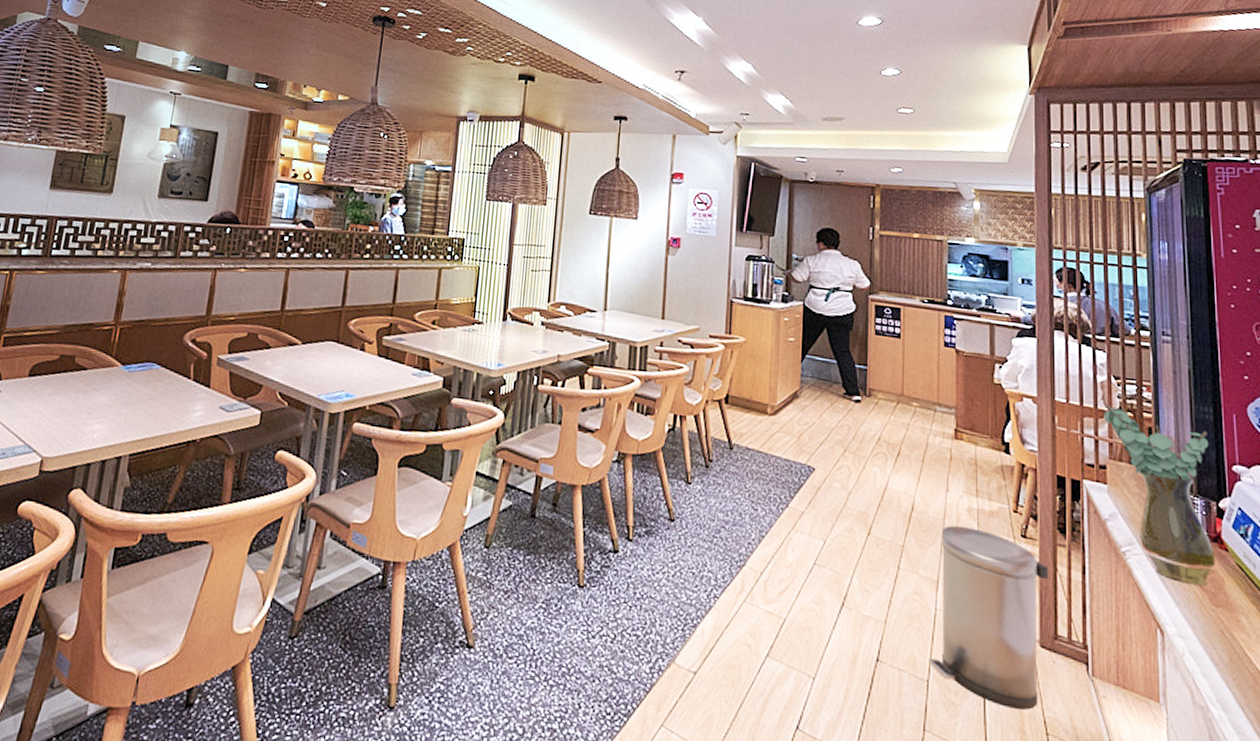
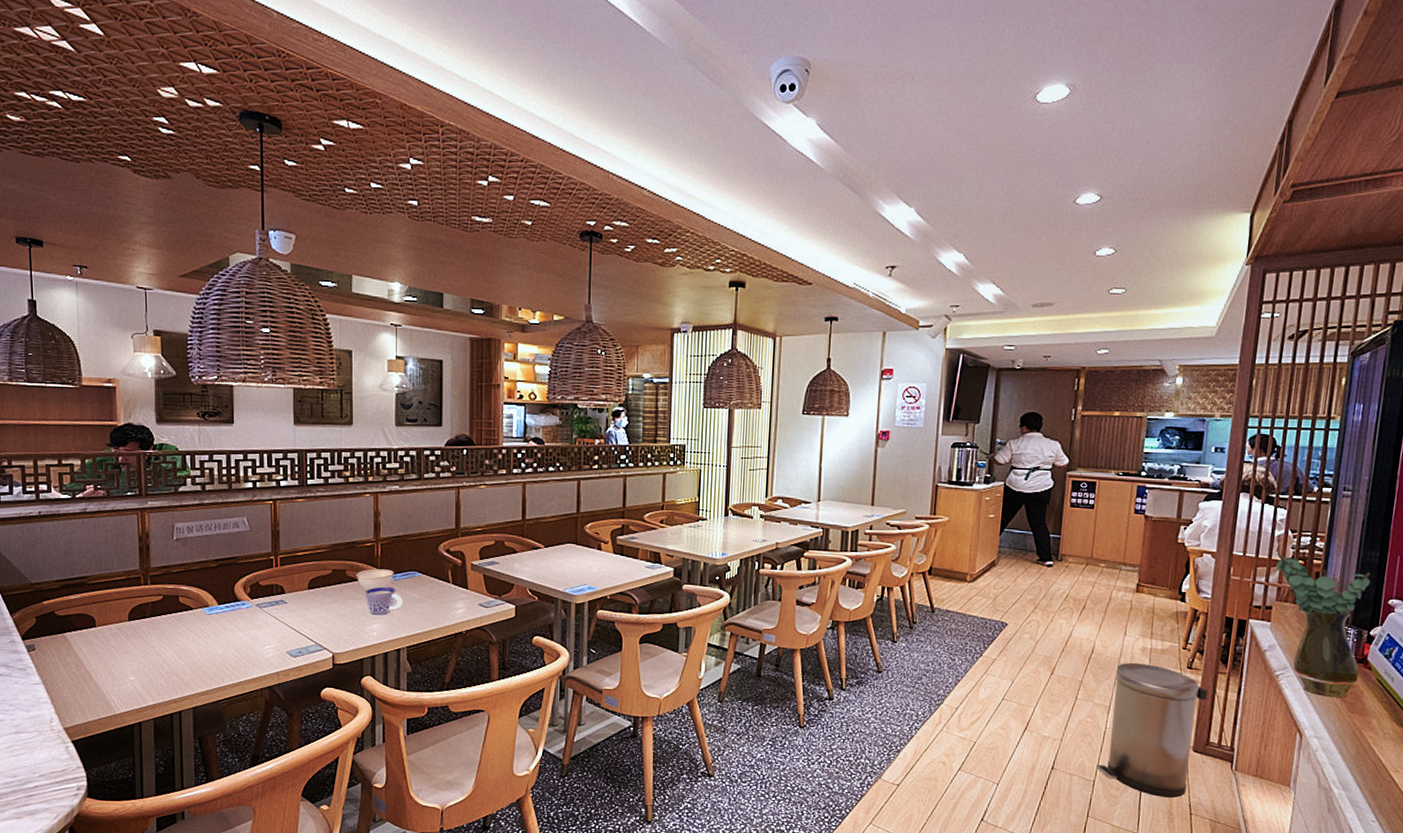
bowl: none [86,357,130,382] -> present [356,569,394,591]
cup: none [91,378,134,413] -> present [365,586,403,615]

